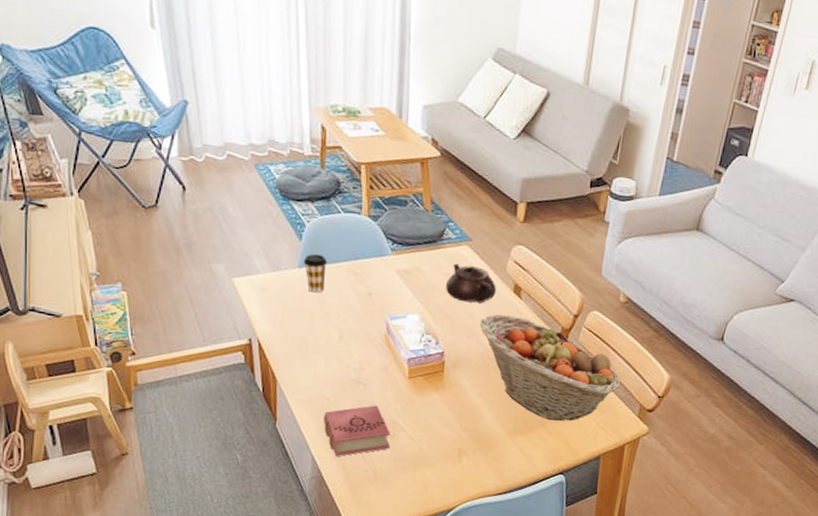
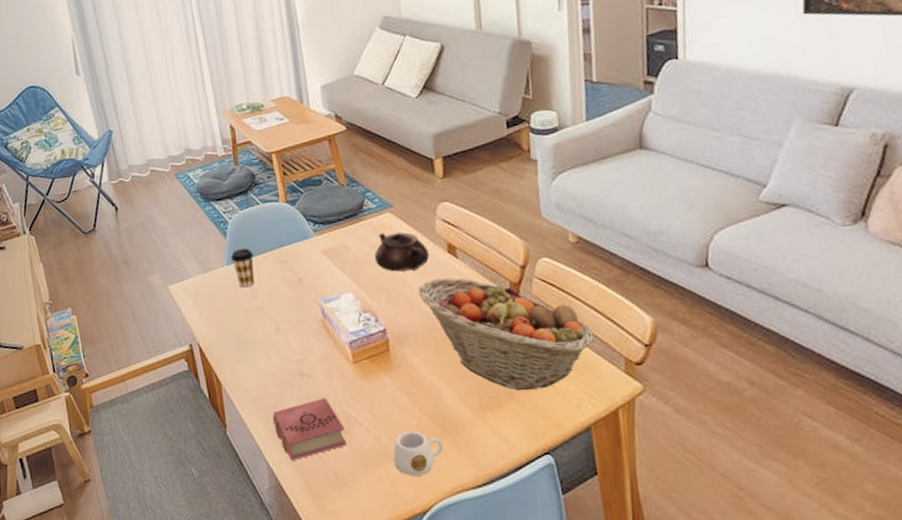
mug: none [430,442,475,481] -> present [393,431,443,477]

